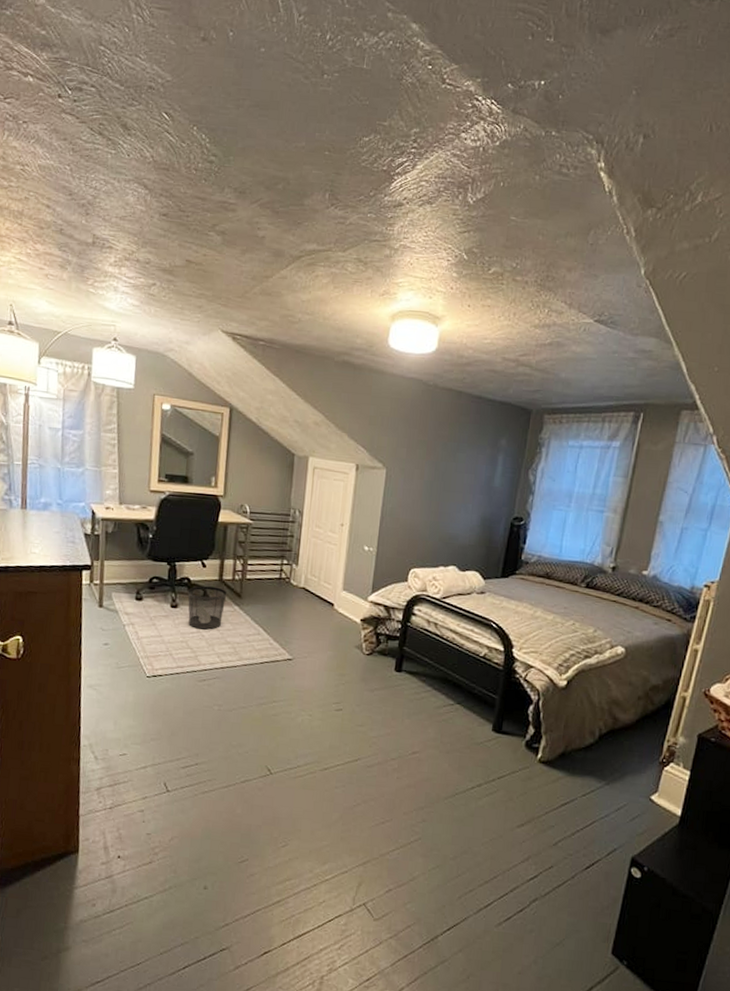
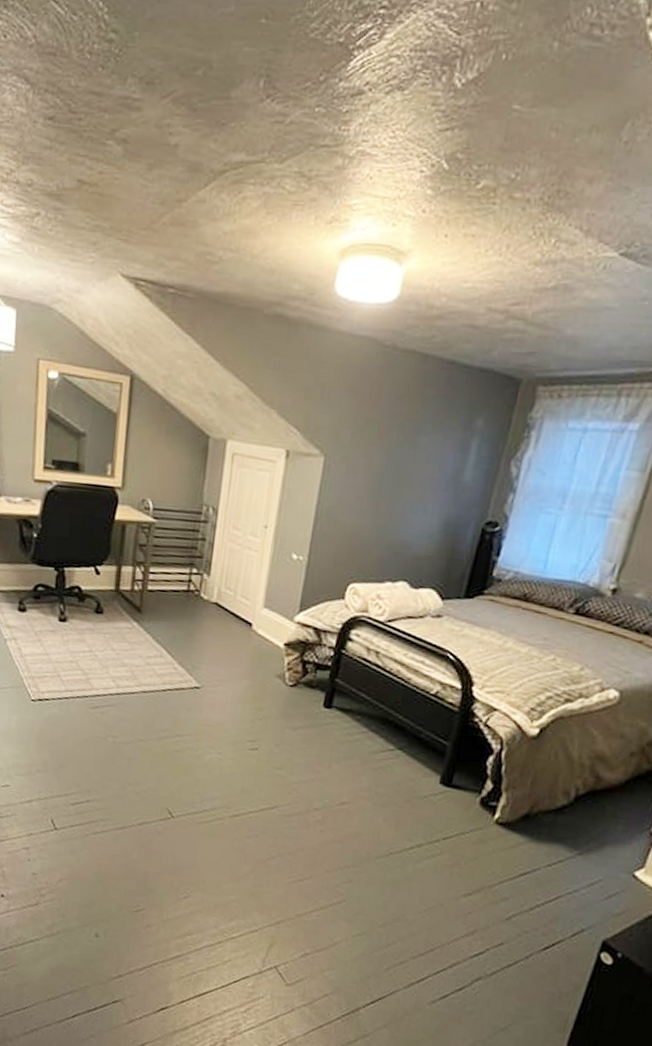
waste bin: present [188,585,227,630] -> none [78,596,125,649]

